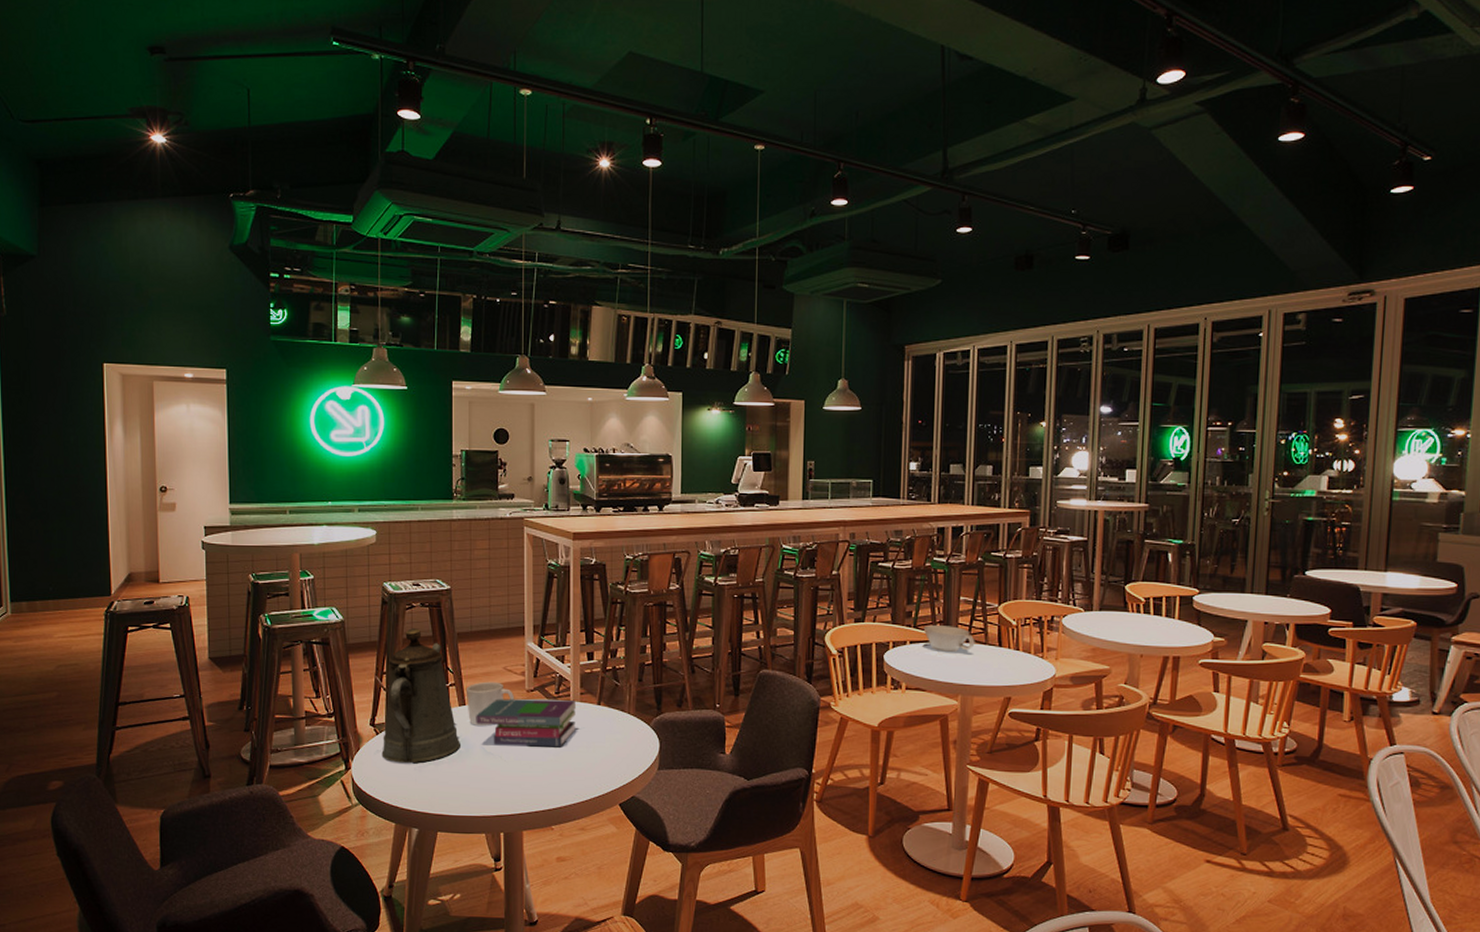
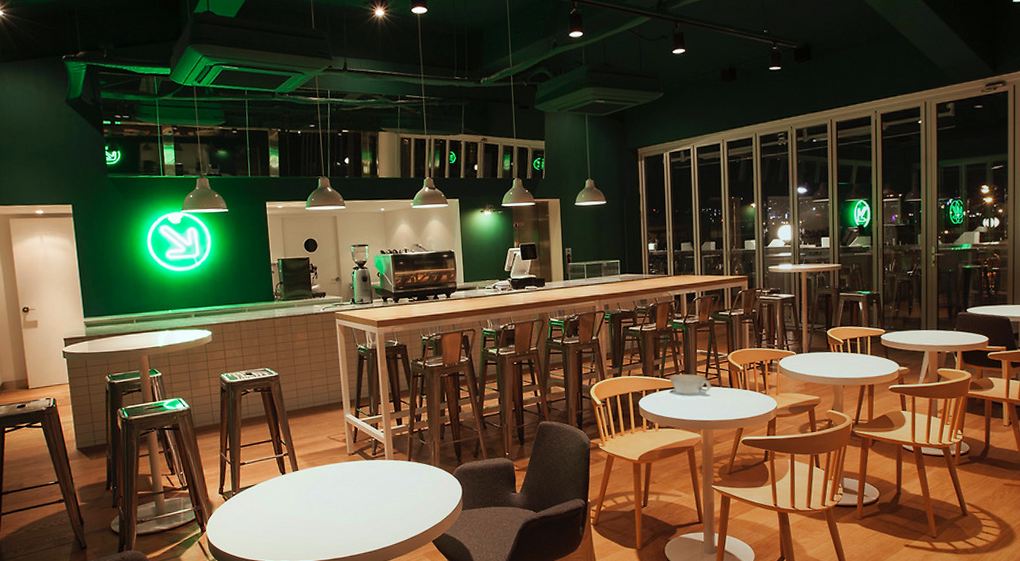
coffee pot: present [381,628,460,764] -> none [230,410,297,523]
mug: present [465,681,515,726] -> none [297,449,339,487]
books: present [476,699,576,747] -> none [308,459,392,502]

